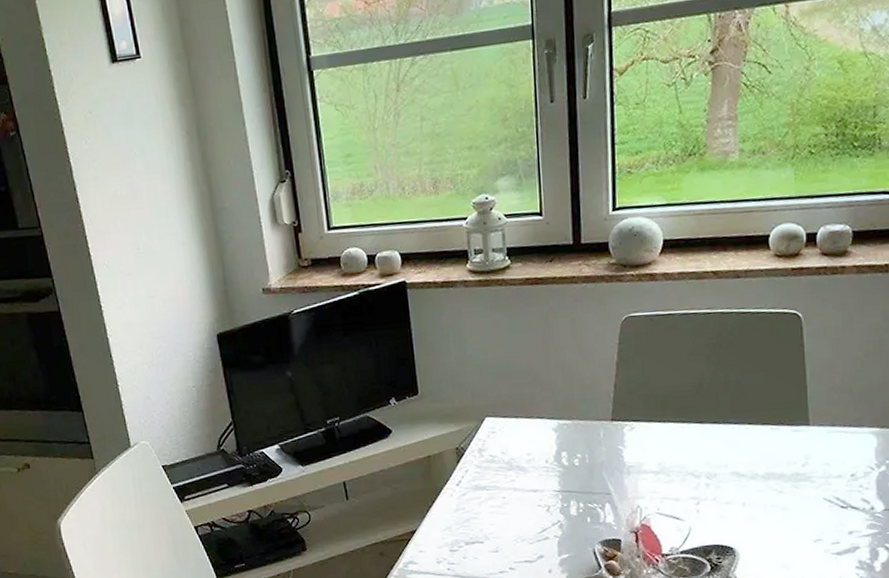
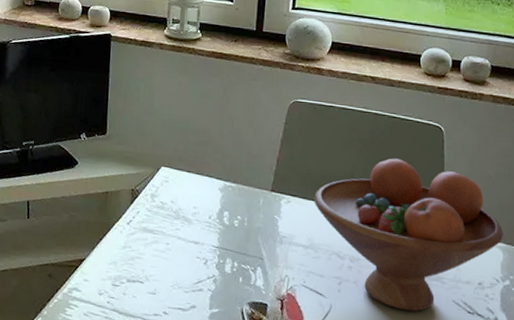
fruit bowl: none [660,358,876,519] -> present [314,158,503,312]

